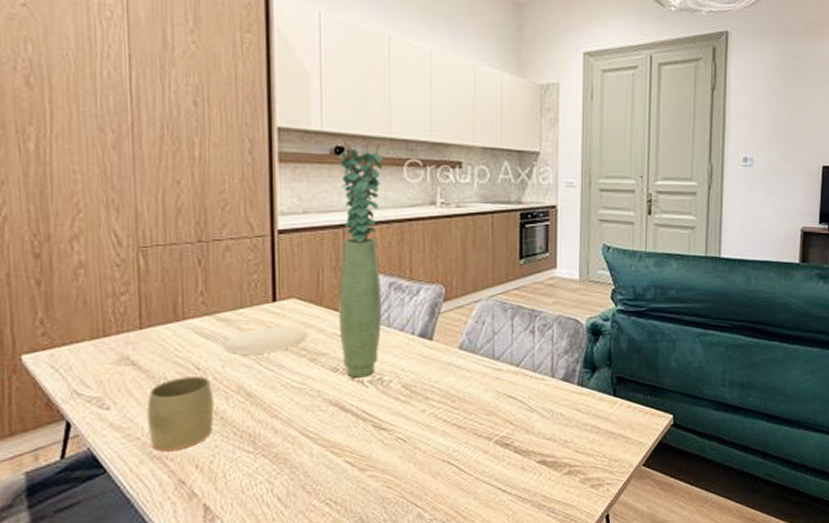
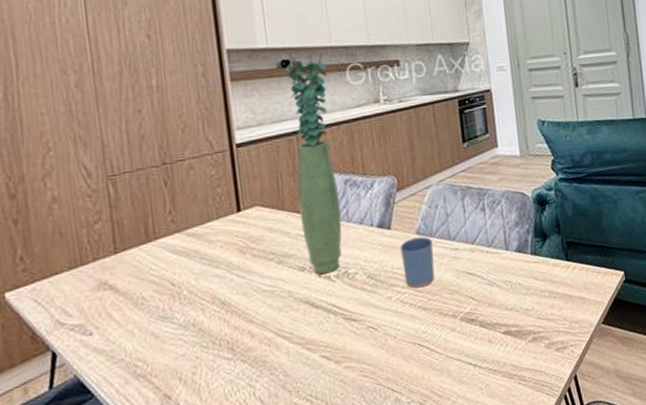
mug: present [146,376,214,452] -> none [127,291,193,369]
plate: present [223,326,308,356] -> none [194,232,274,267]
mug: none [441,352,475,405] -> present [400,237,435,289]

